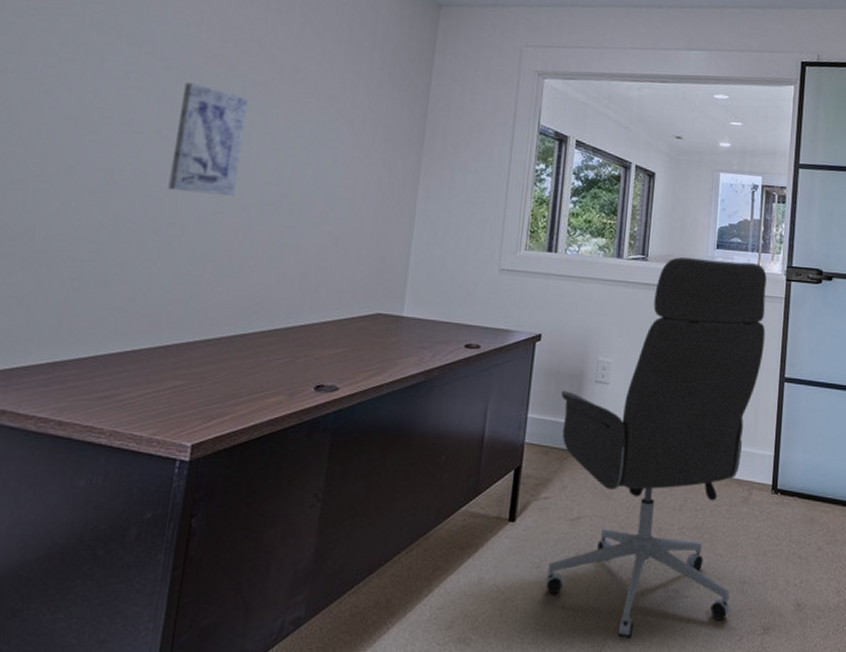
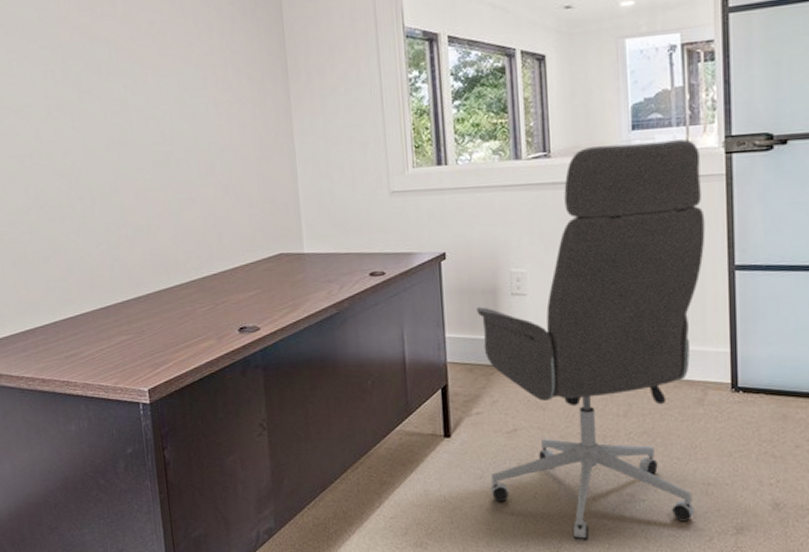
wall art: present [168,82,249,196] -> none [59,58,127,166]

